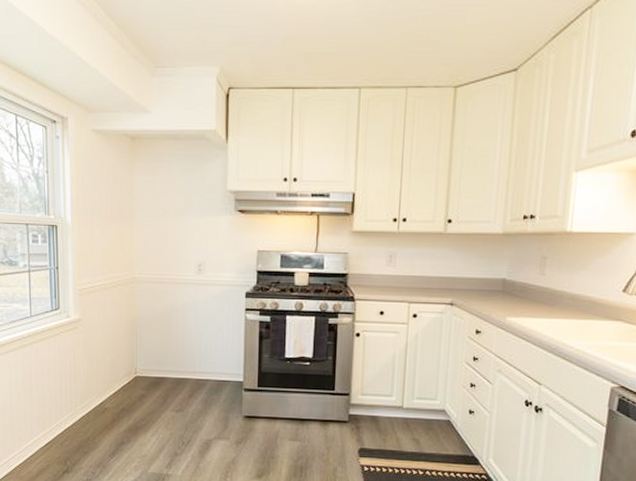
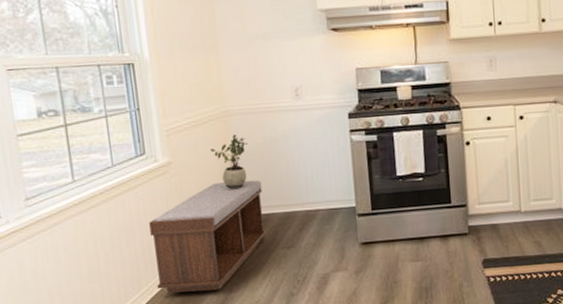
bench: none [57,343,159,440] -> present [149,180,267,294]
potted plant: none [116,301,150,351] -> present [209,135,248,190]

